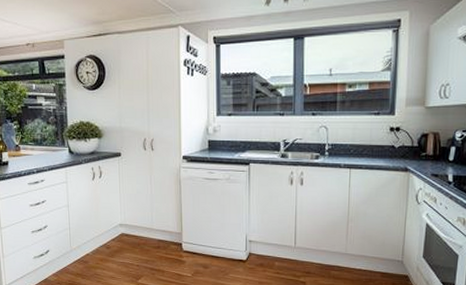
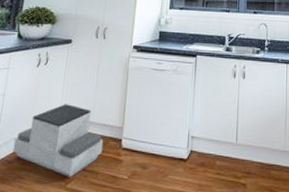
step stool: none [85,213,166,274] -> present [12,104,104,177]

